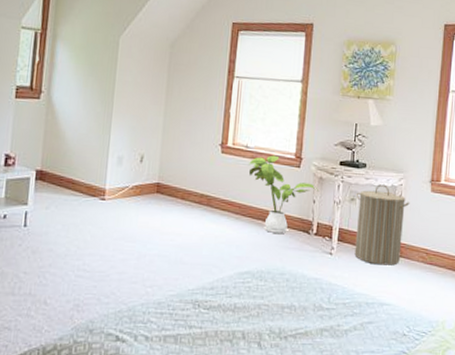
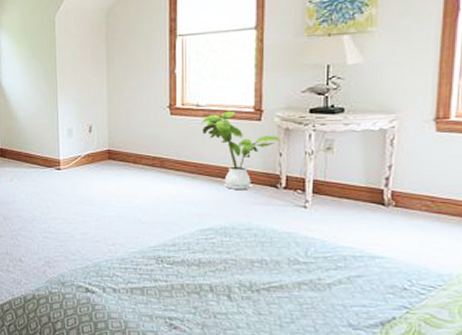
laundry hamper: present [354,184,410,266] -> none [332,129,406,216]

